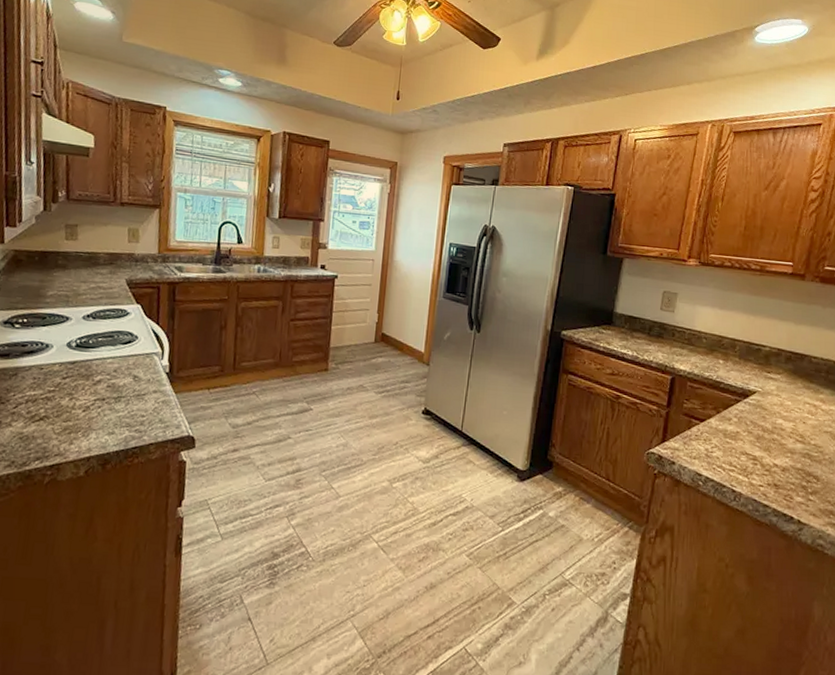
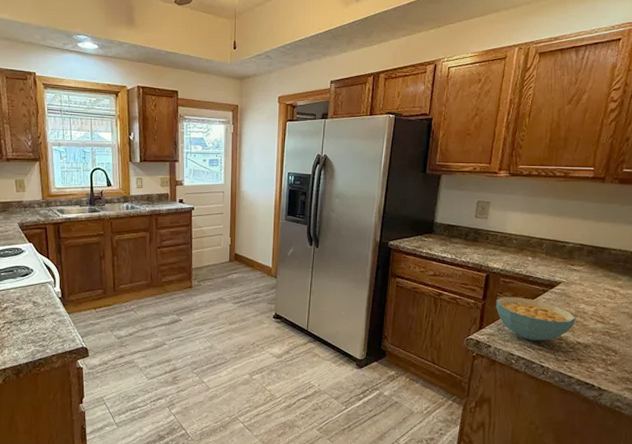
cereal bowl: none [681,405,772,461] -> present [496,297,576,341]

